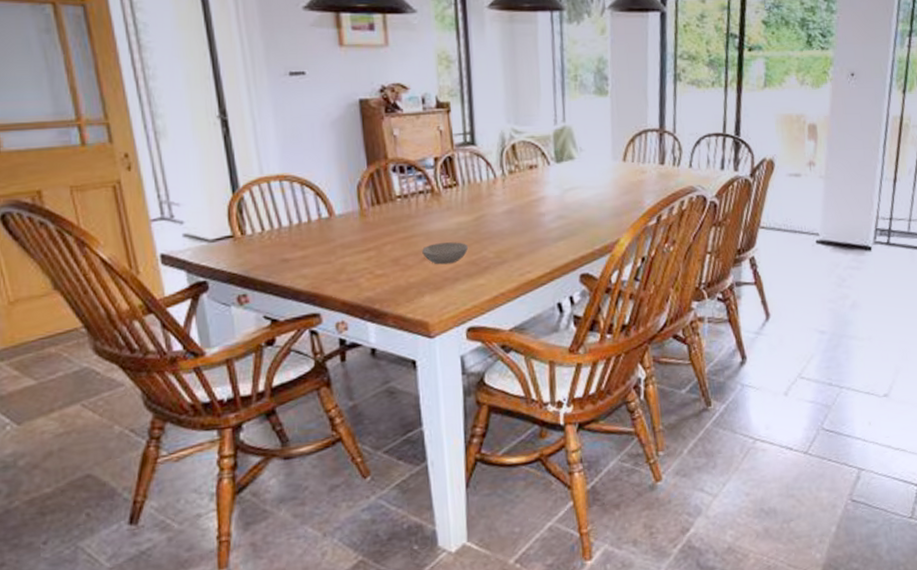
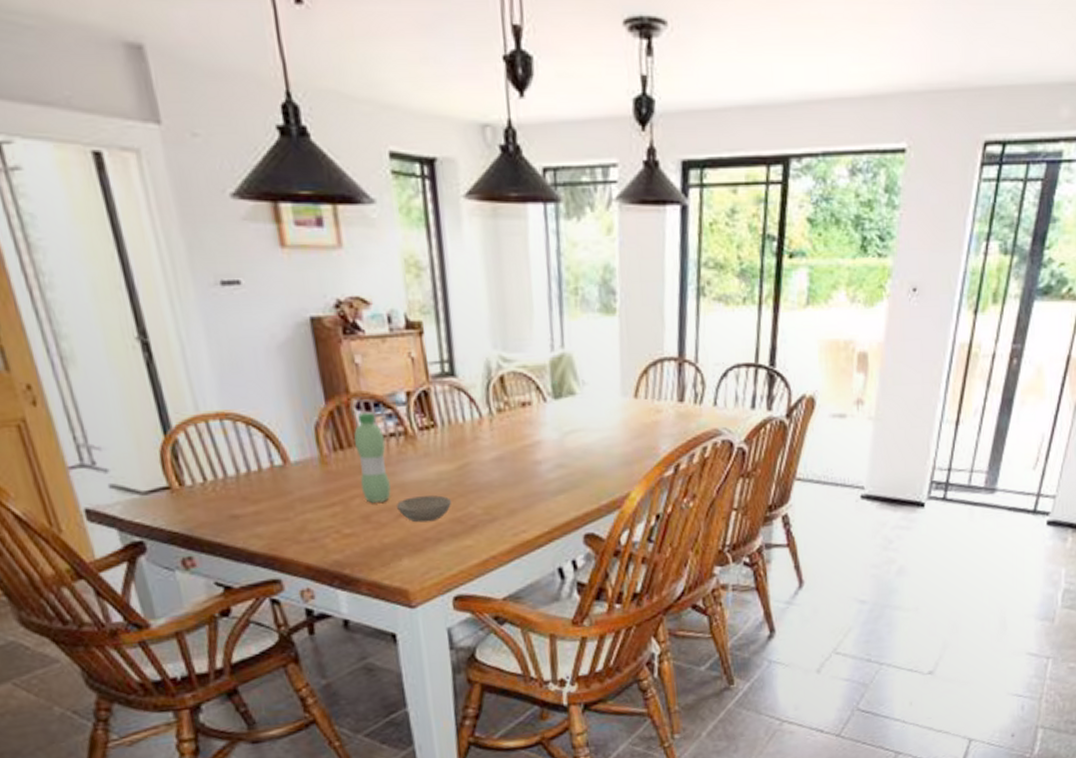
water bottle: none [389,174,418,249] -> present [354,413,391,504]

